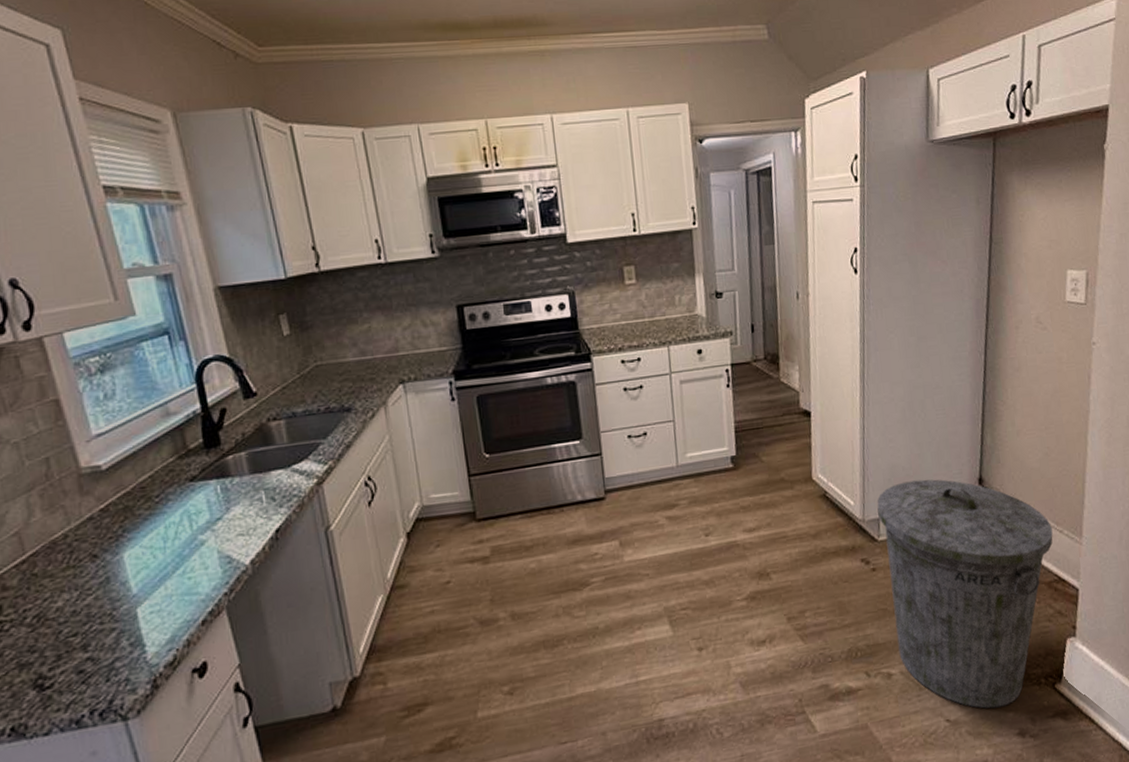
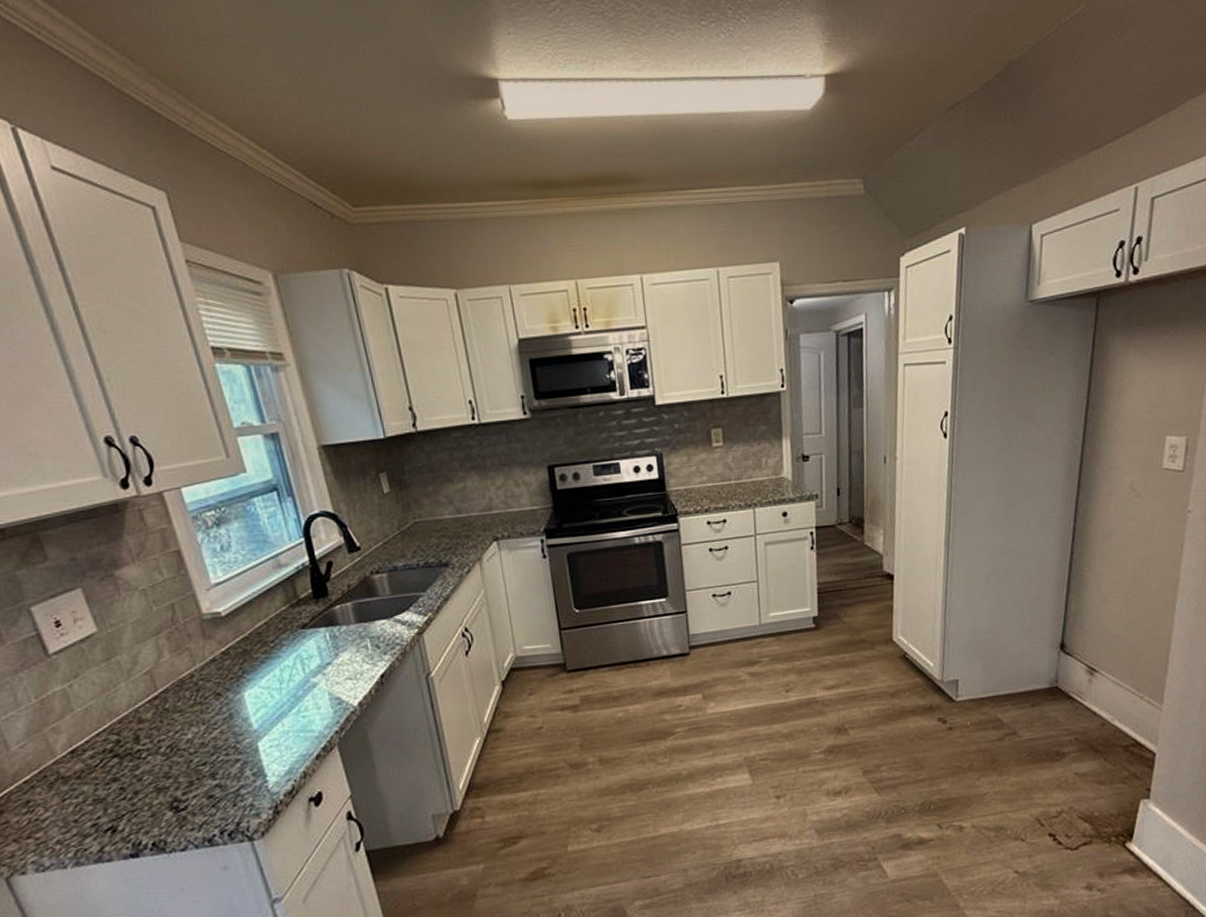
trash can: present [877,479,1053,709] -> none [956,643,1133,863]

